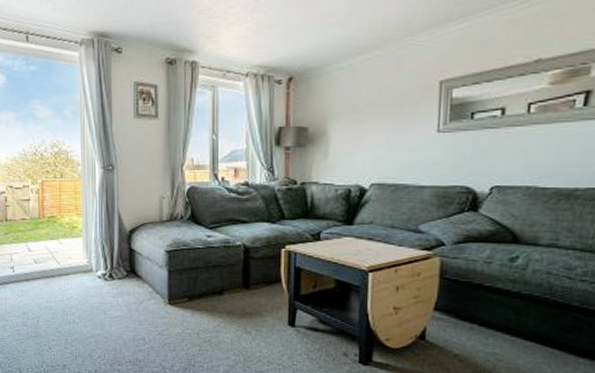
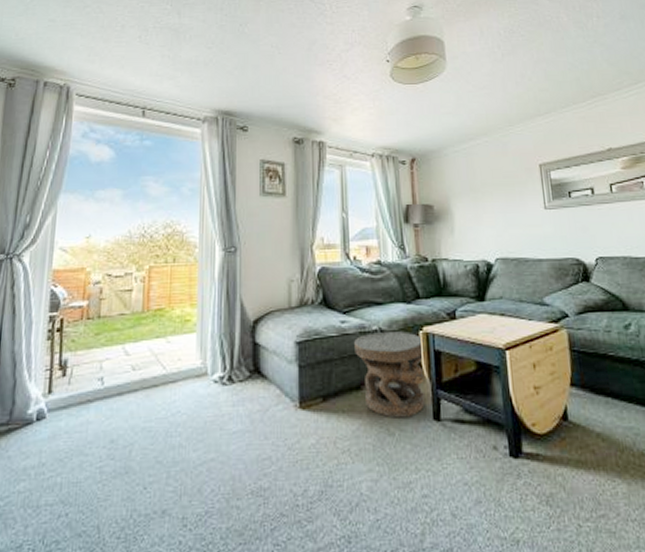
carved stool: none [219,247,285,321] -> present [354,331,426,418]

